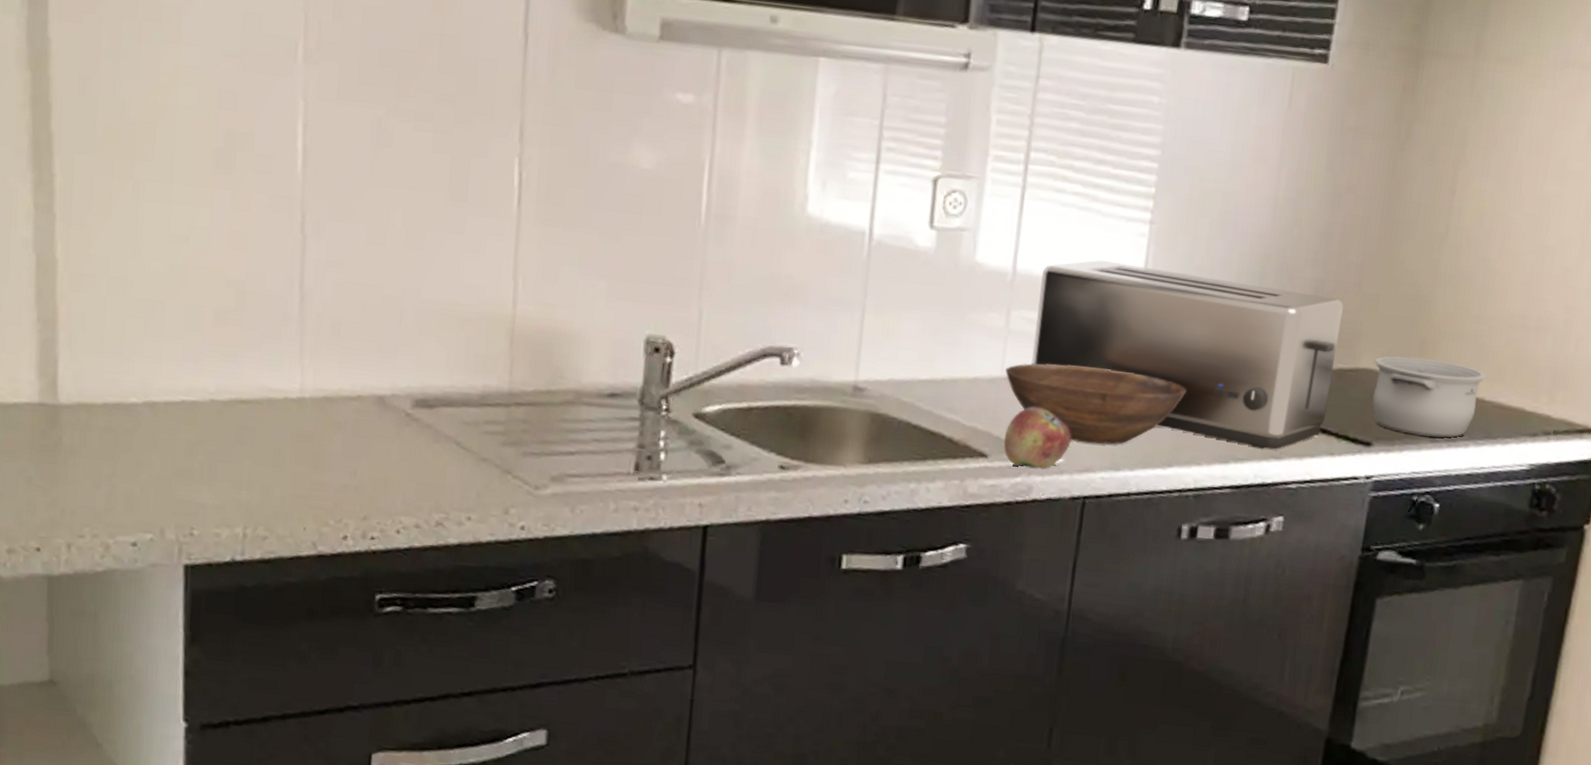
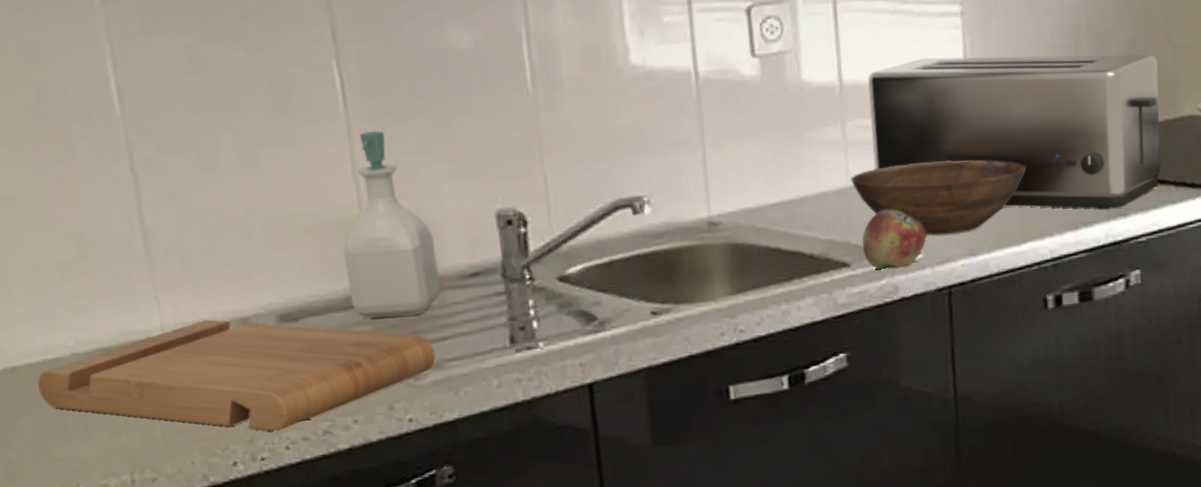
cutting board: none [172,390,559,514] -> present [37,319,436,432]
soap bottle: none [487,234,581,425] -> present [342,131,441,319]

